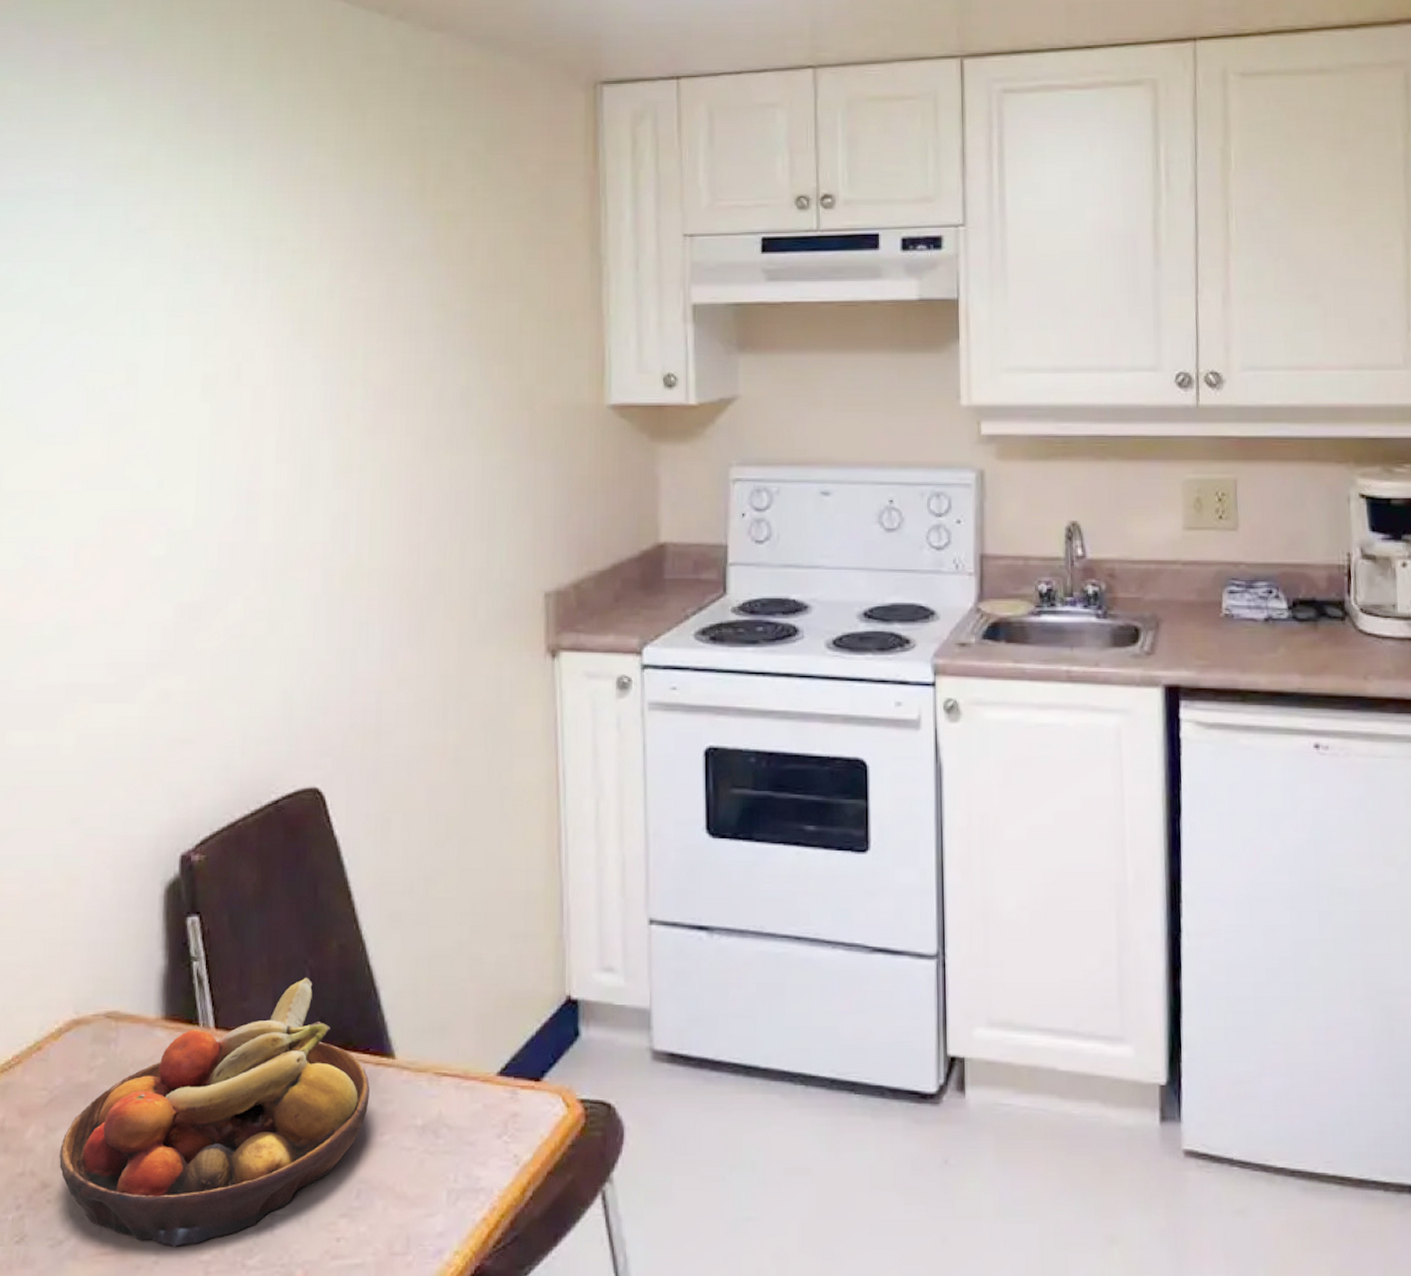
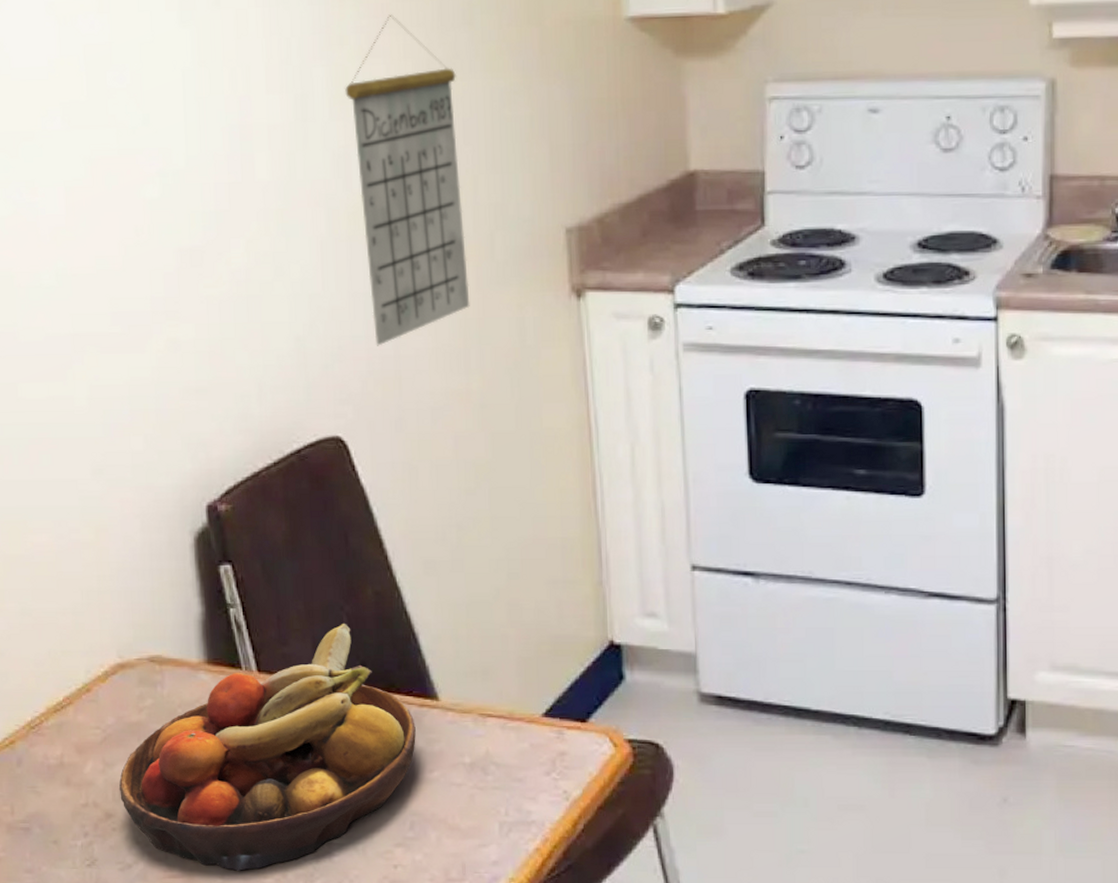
calendar: none [349,396,452,700] -> present [345,14,470,346]

